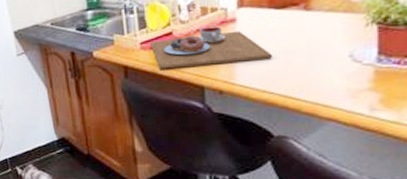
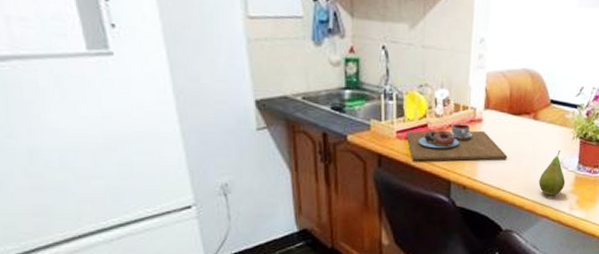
fruit: none [319,40,360,96] -> present [538,149,566,196]

